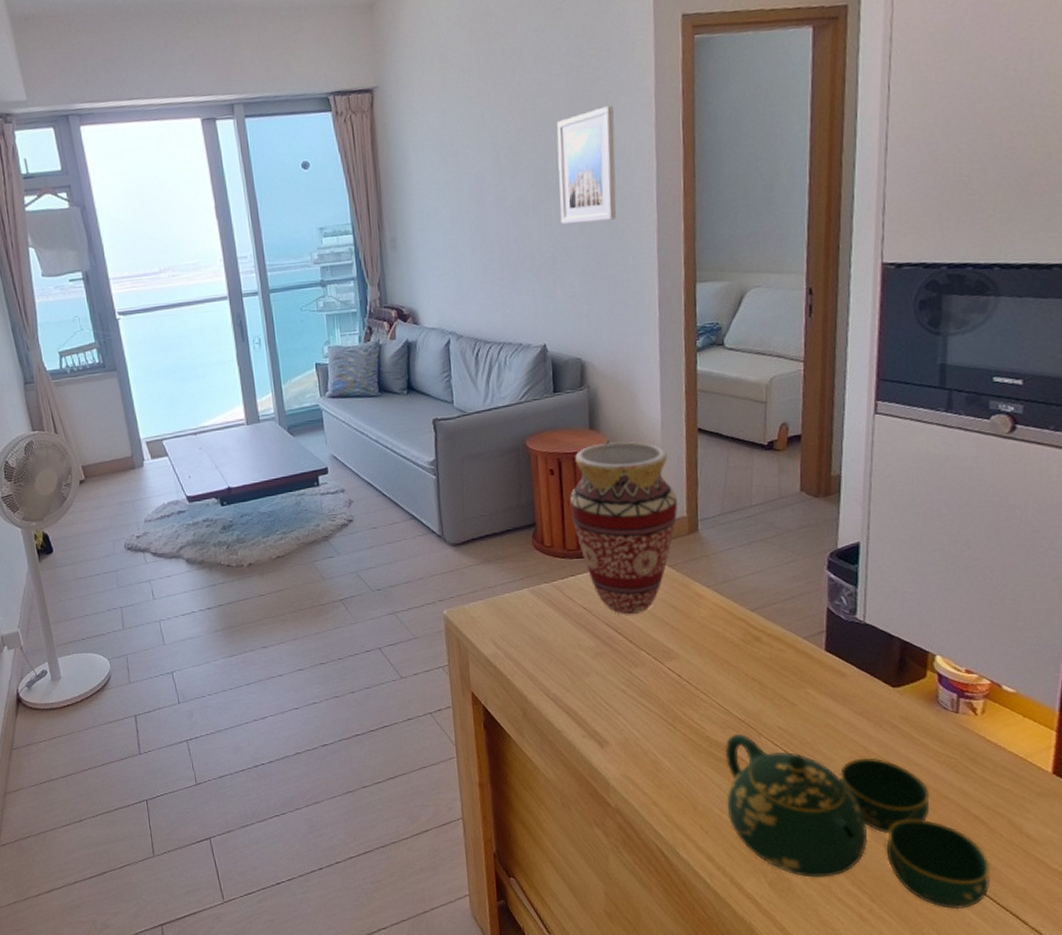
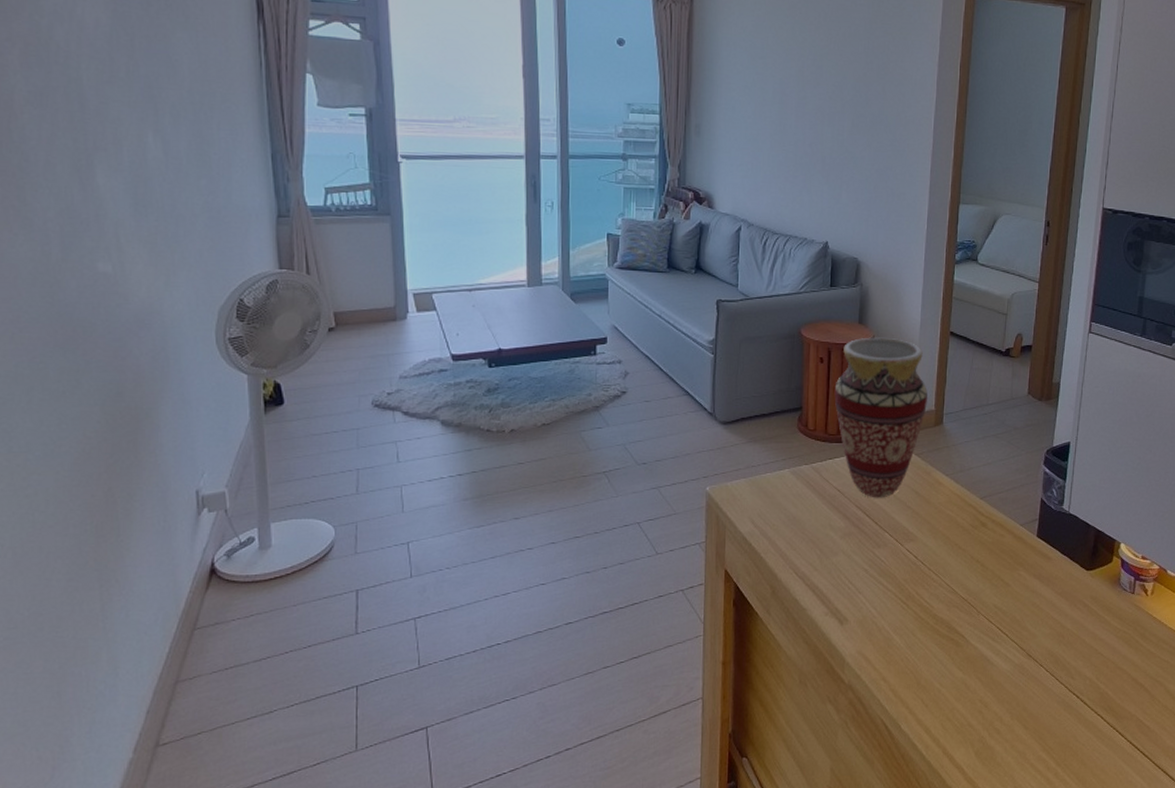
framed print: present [556,105,617,224] -> none [851,40,905,139]
tea set: present [726,733,991,910] -> none [945,611,1149,770]

